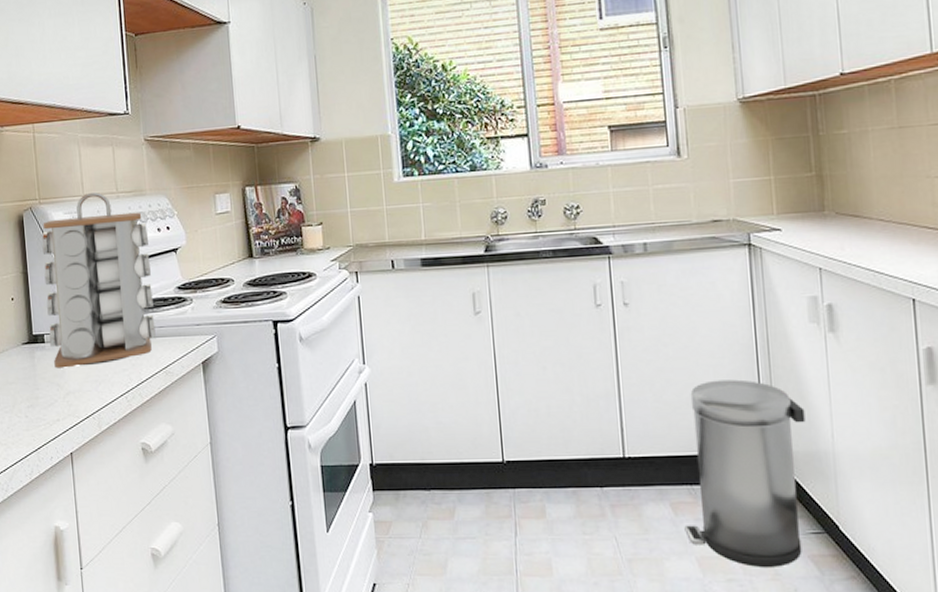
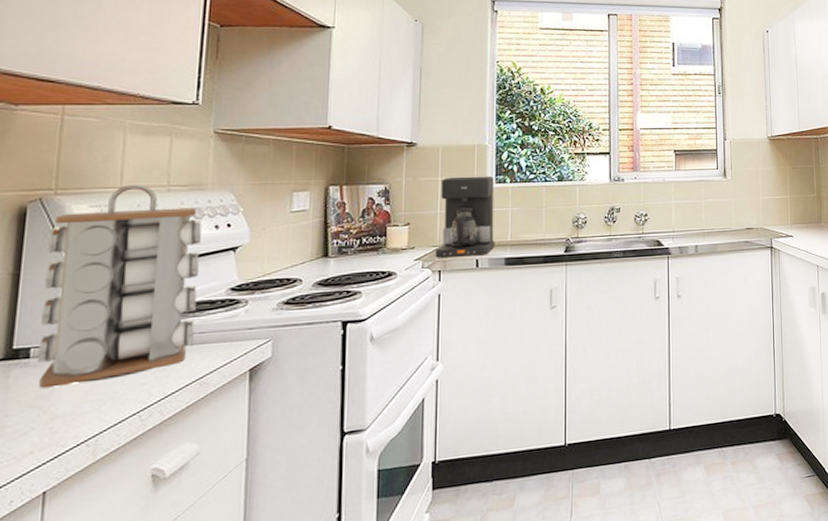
coffee maker: none [348,168,409,260] -> present [435,176,495,259]
pedal bin: present [684,379,806,567] -> none [714,355,805,513]

